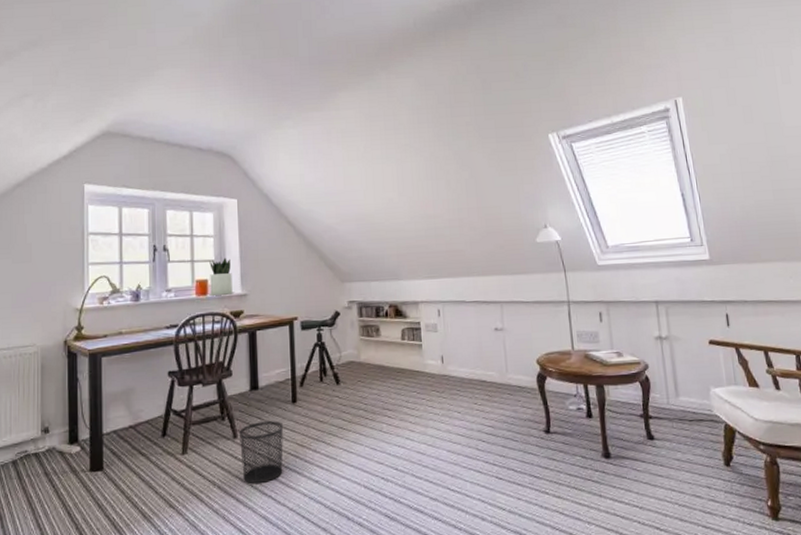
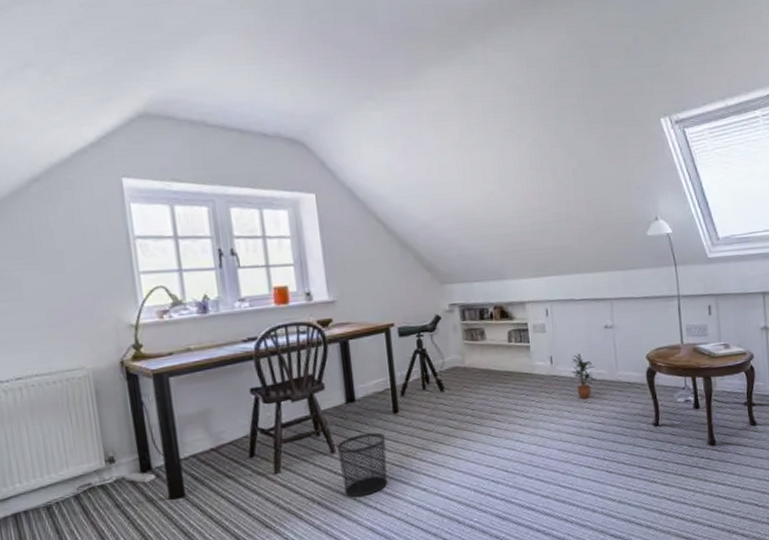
planter: present [209,257,235,297] -> none [288,261,321,305]
potted plant: none [460,354,485,401] -> present [570,354,595,399]

